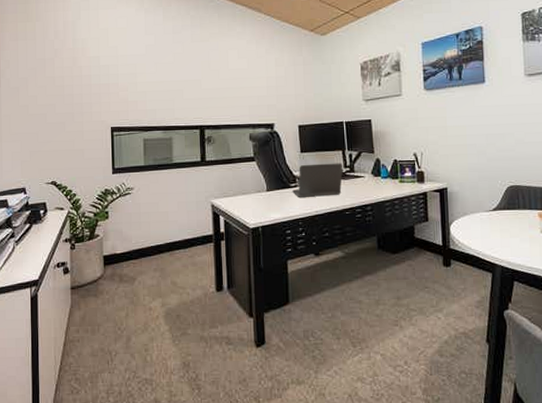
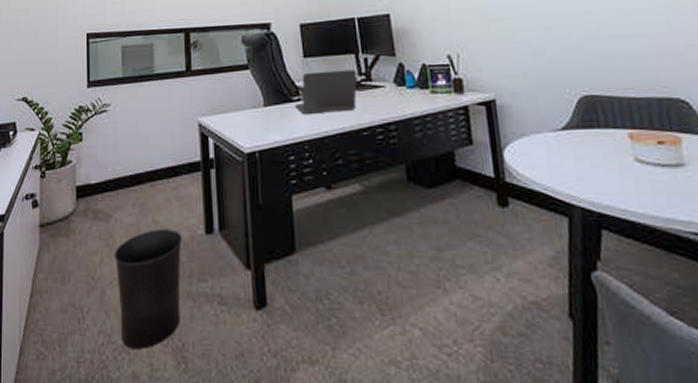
waste bin: none [138,288,196,381] -> present [114,229,182,349]

